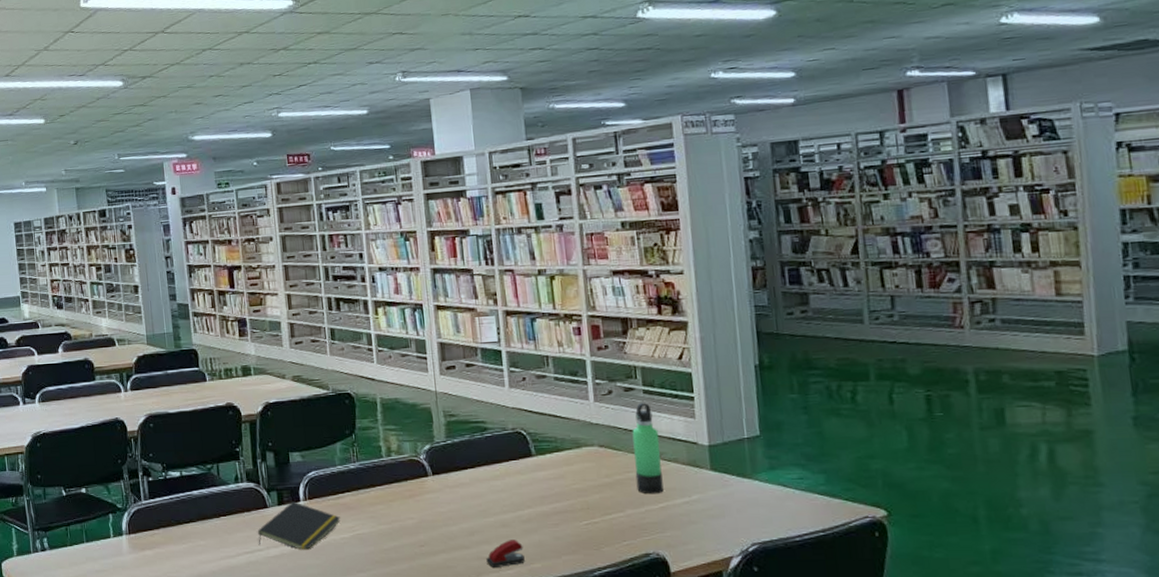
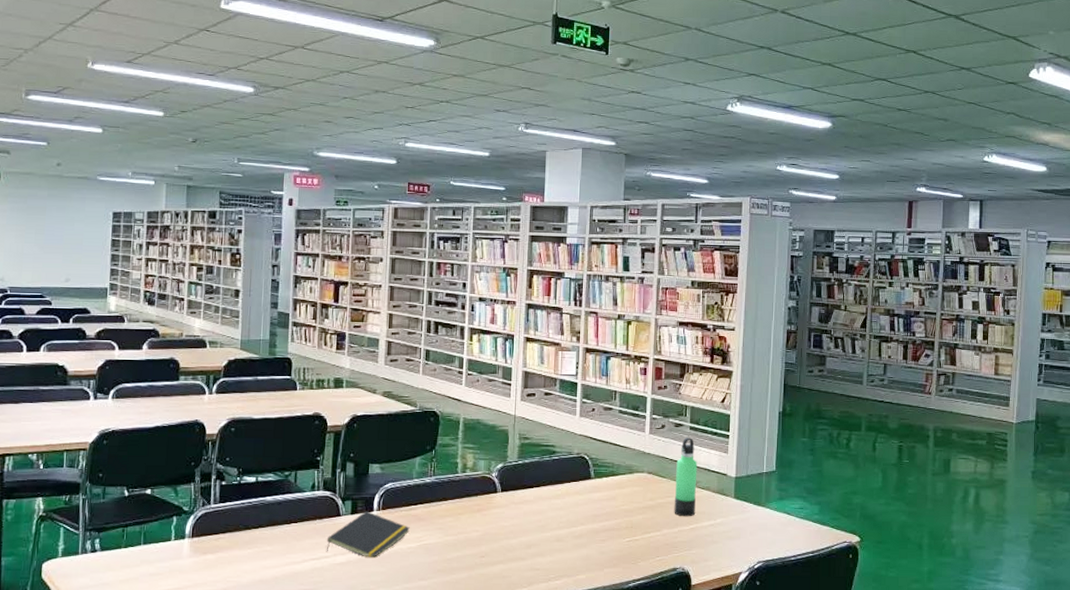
stapler: present [486,540,525,569] -> none [538,553,572,579]

